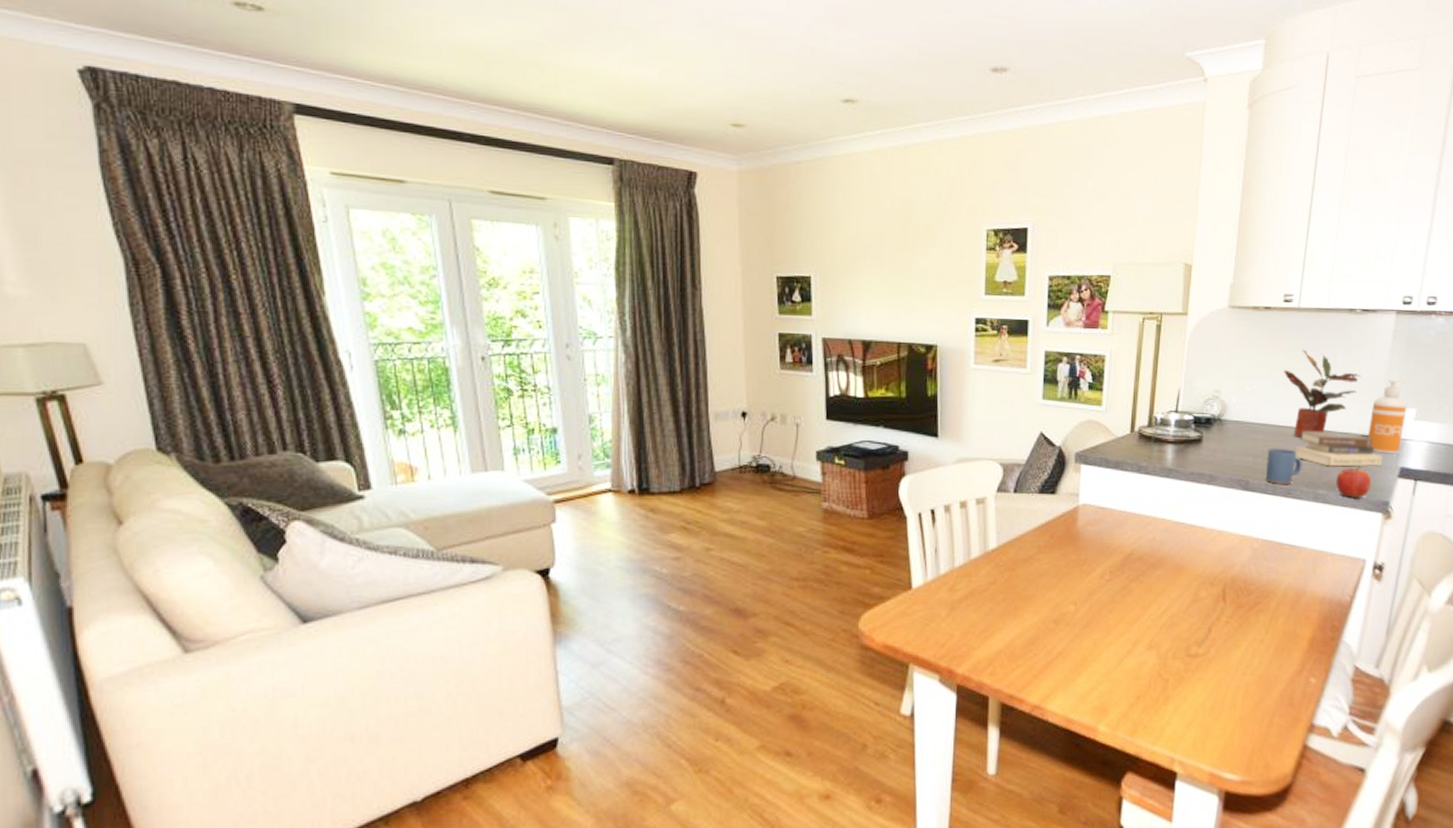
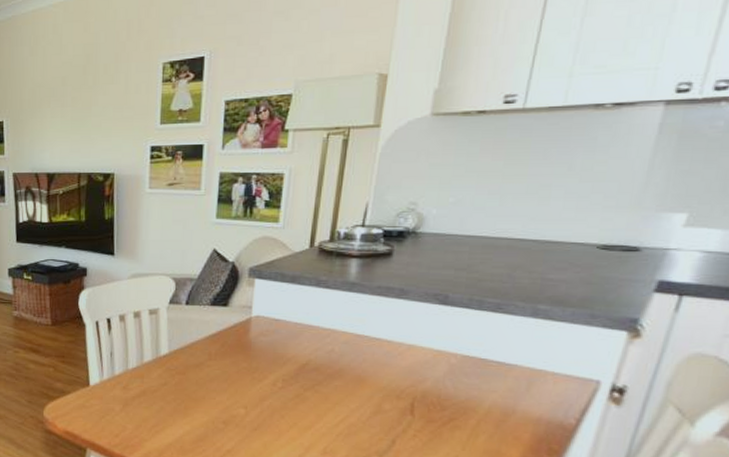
mug: present [1266,448,1302,484] -> none [470,260,519,299]
potted plant: present [1283,349,1361,438] -> none [498,154,607,249]
books: present [1295,431,1383,467] -> none [509,241,633,281]
fruit: present [1336,466,1372,498] -> none [563,279,615,314]
soap dispenser: present [1367,380,1407,455] -> none [611,182,676,267]

